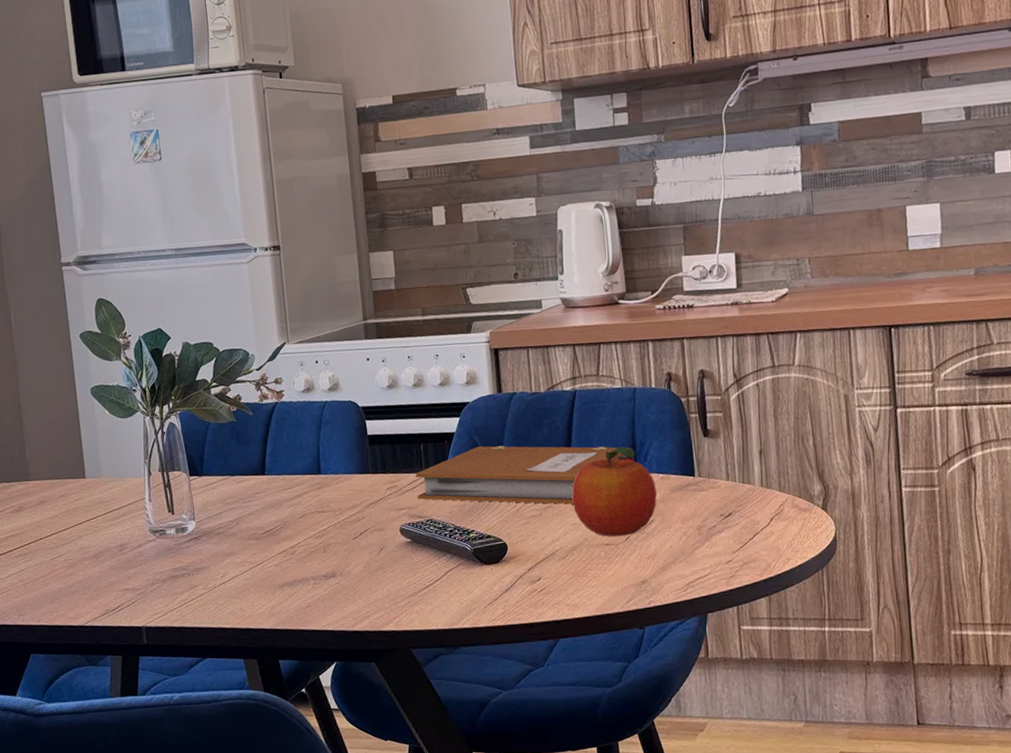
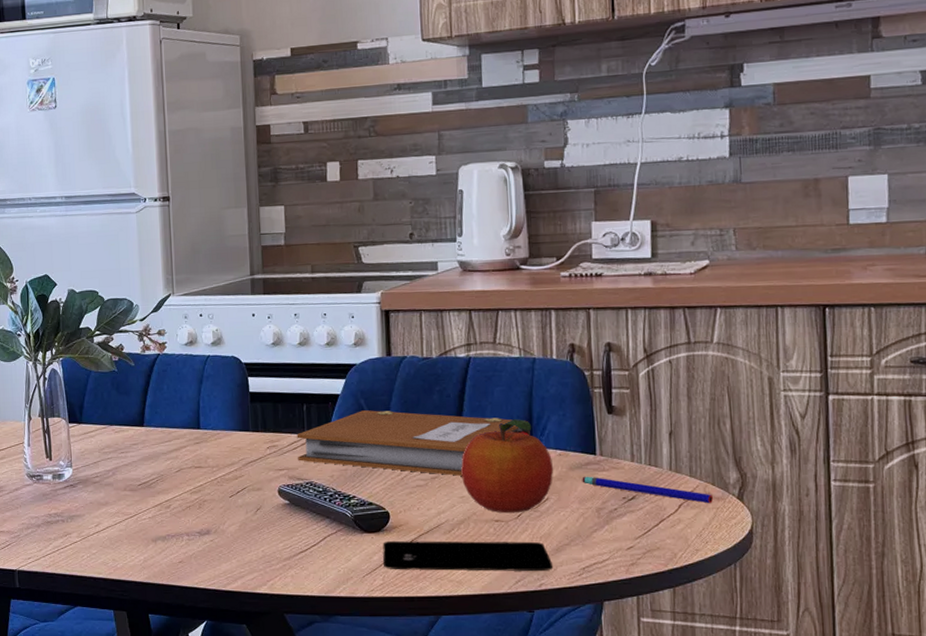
smartphone: none [502,562,660,598] -> present [382,541,552,571]
pen: none [683,496,801,516] -> present [582,476,714,504]

